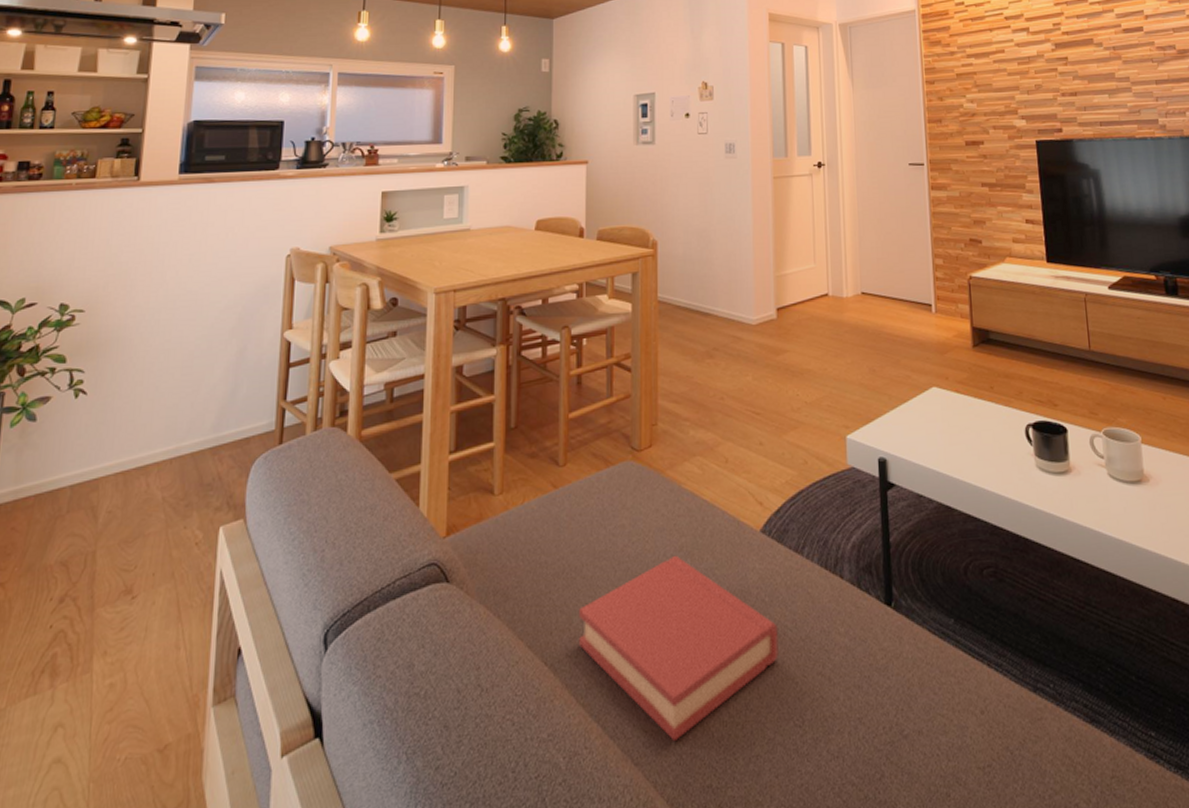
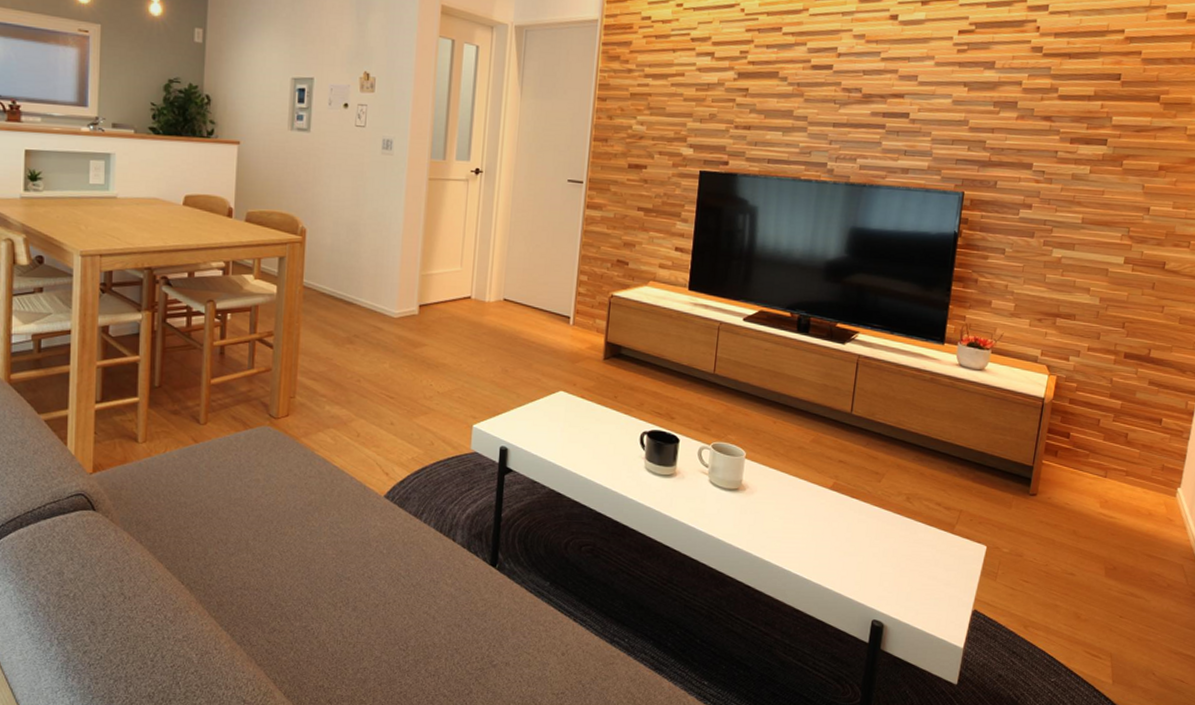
hardback book: present [578,555,779,742] -> none [212,508,392,652]

